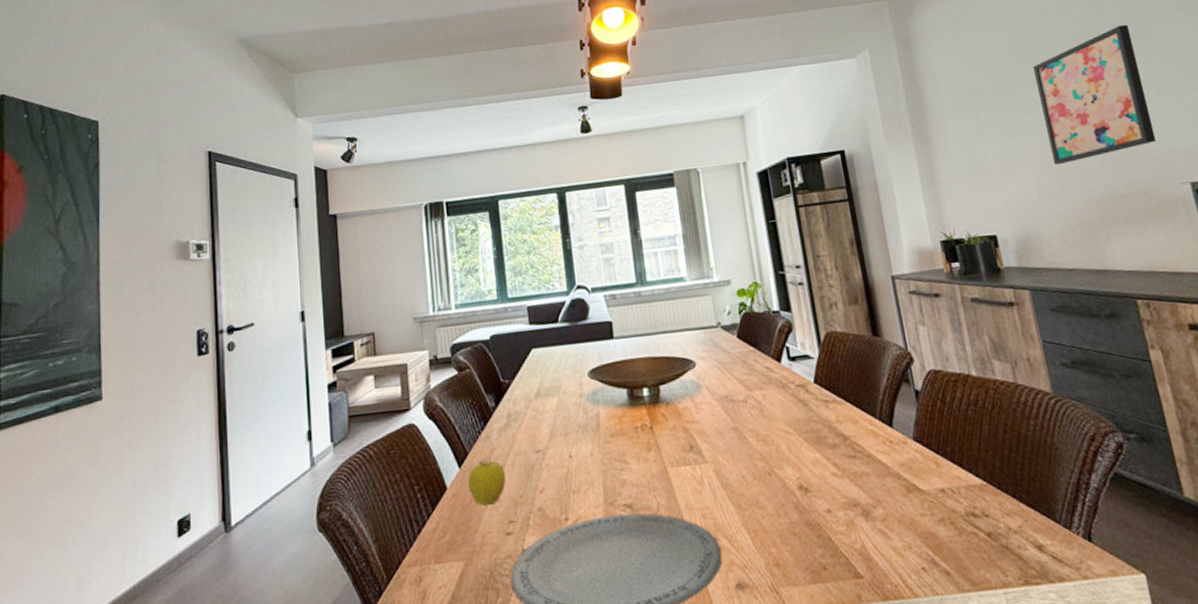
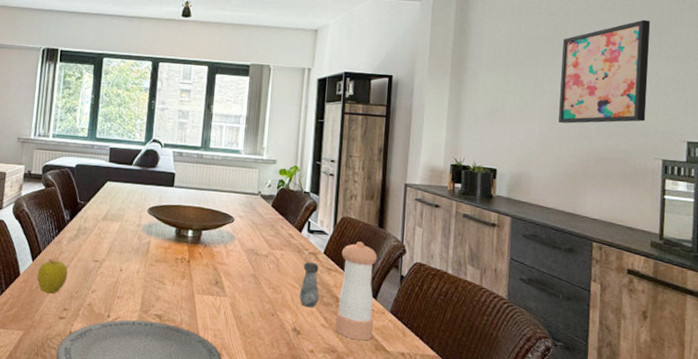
salt shaker: none [793,396,822,455] -> present [299,261,319,307]
pepper shaker: none [835,358,899,485] -> present [335,241,378,341]

